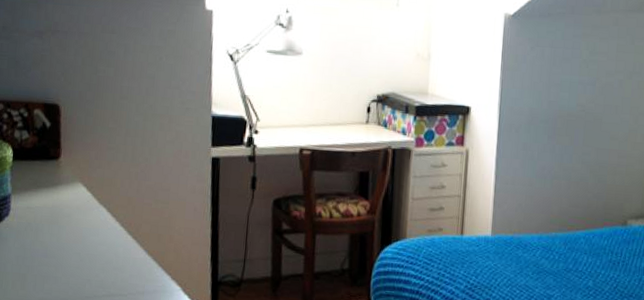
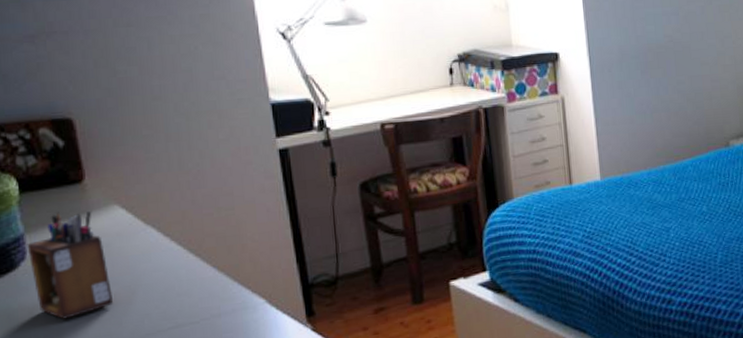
desk organizer: none [11,181,66,271] -> present [27,210,114,319]

